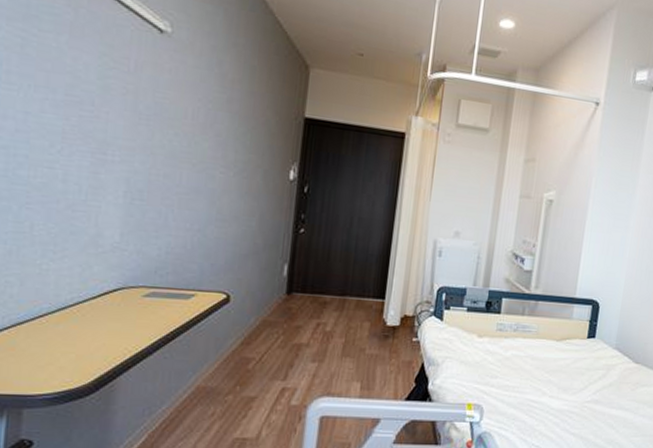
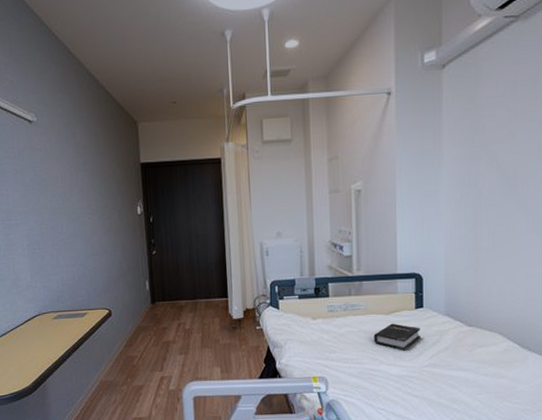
hardback book: none [539,351,589,383] -> present [373,323,420,351]

